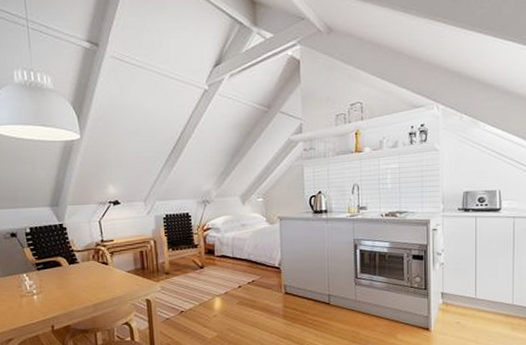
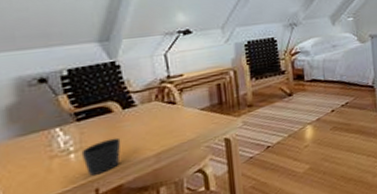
cup: none [41,287,69,315] -> present [81,137,121,176]

